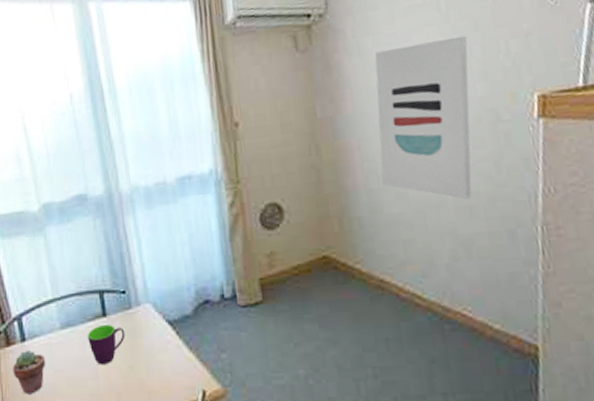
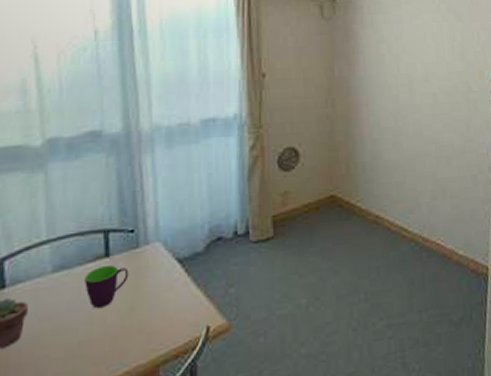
wall art: present [374,35,472,199] -> none [382,24,452,150]

